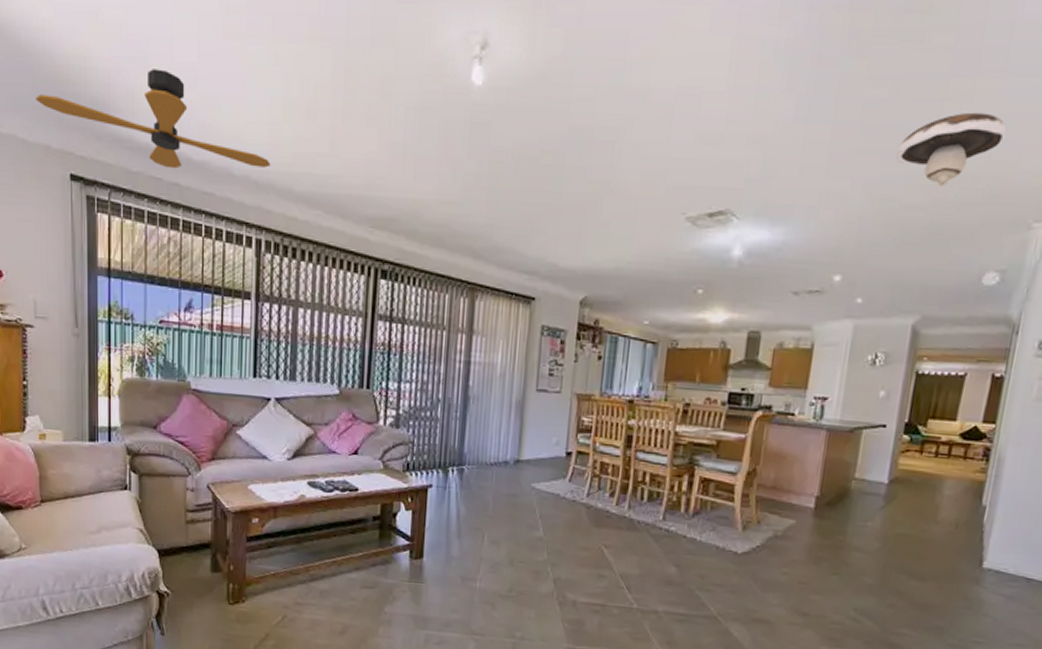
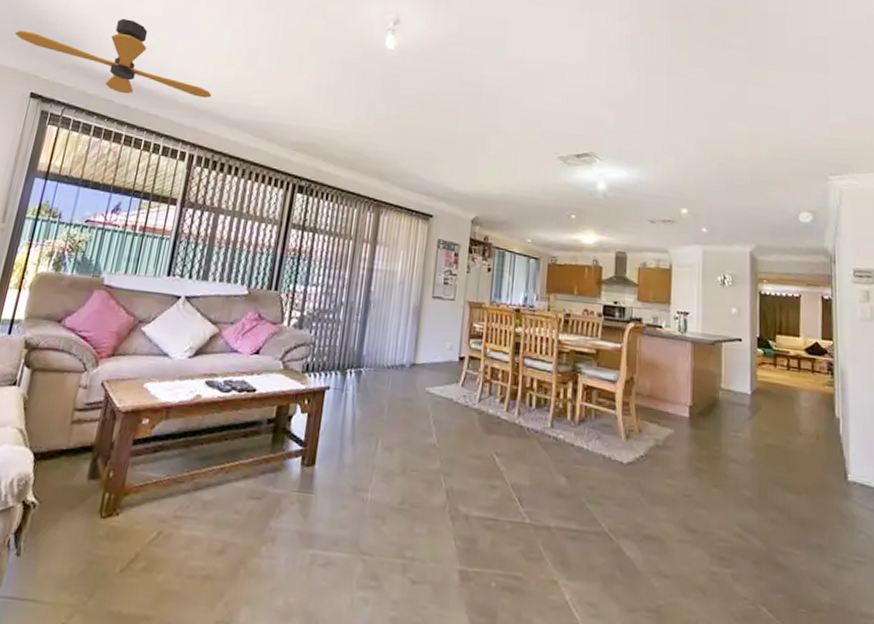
mushroom: present [896,112,1007,187] -> none [717,93,796,145]

